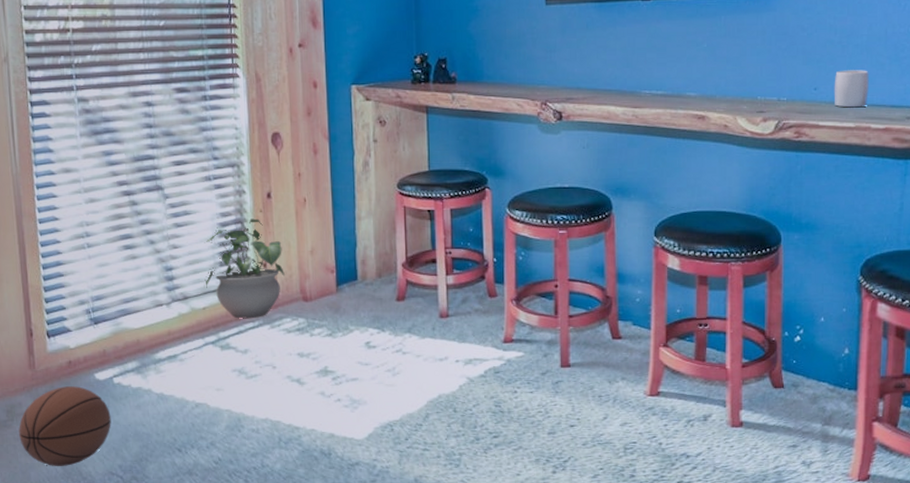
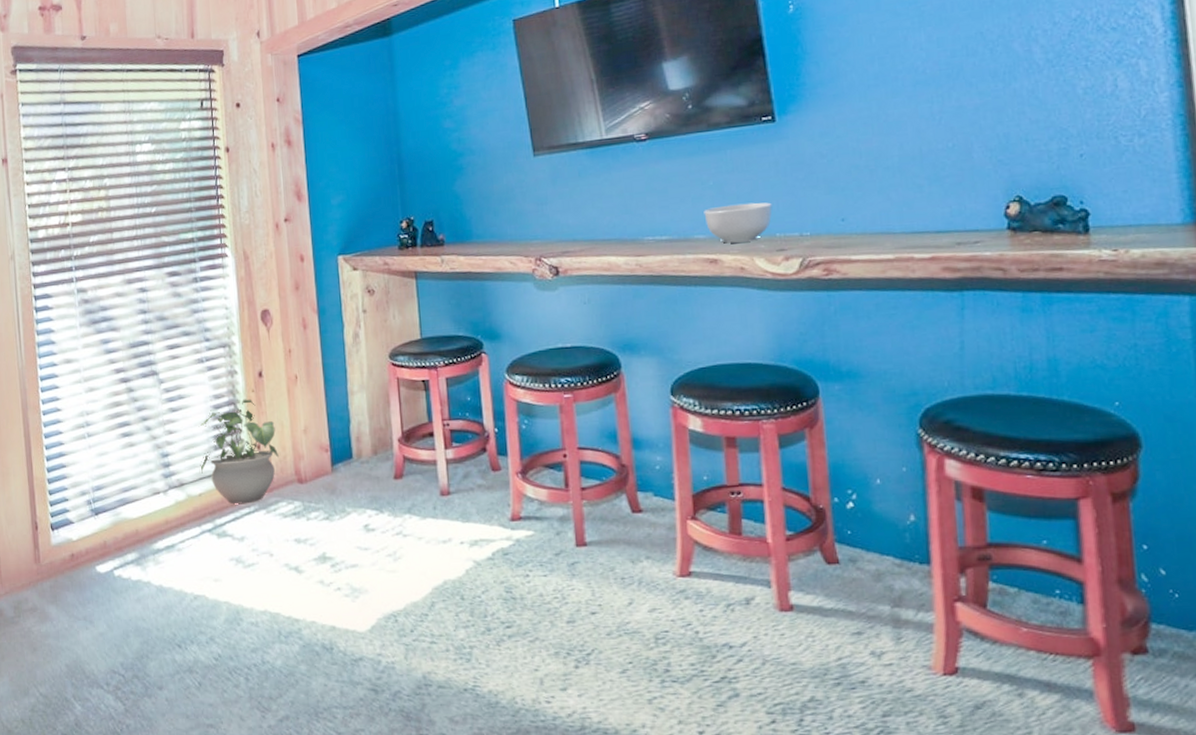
basketball: present [19,386,112,466] -> none [25,580,113,664]
bowl: none [696,66,756,102] -> present [704,202,772,244]
mug: present [834,70,869,108] -> none [864,194,907,238]

